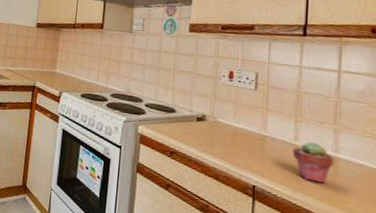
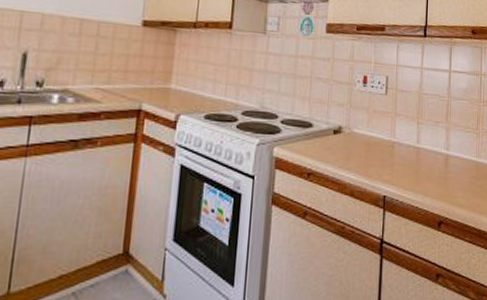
potted succulent: present [292,141,334,184] -> none [415,142,446,182]

